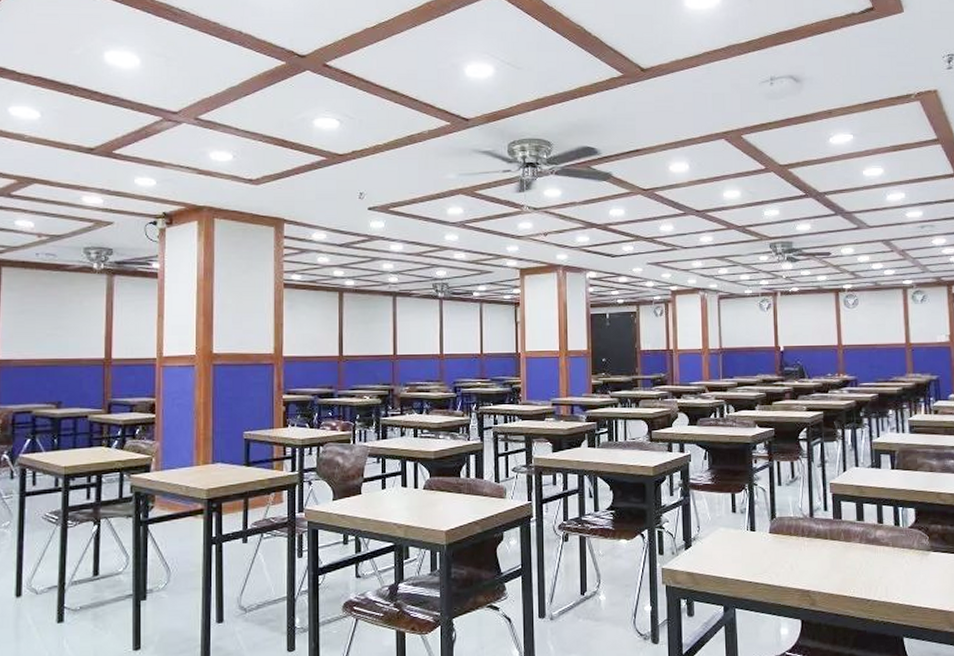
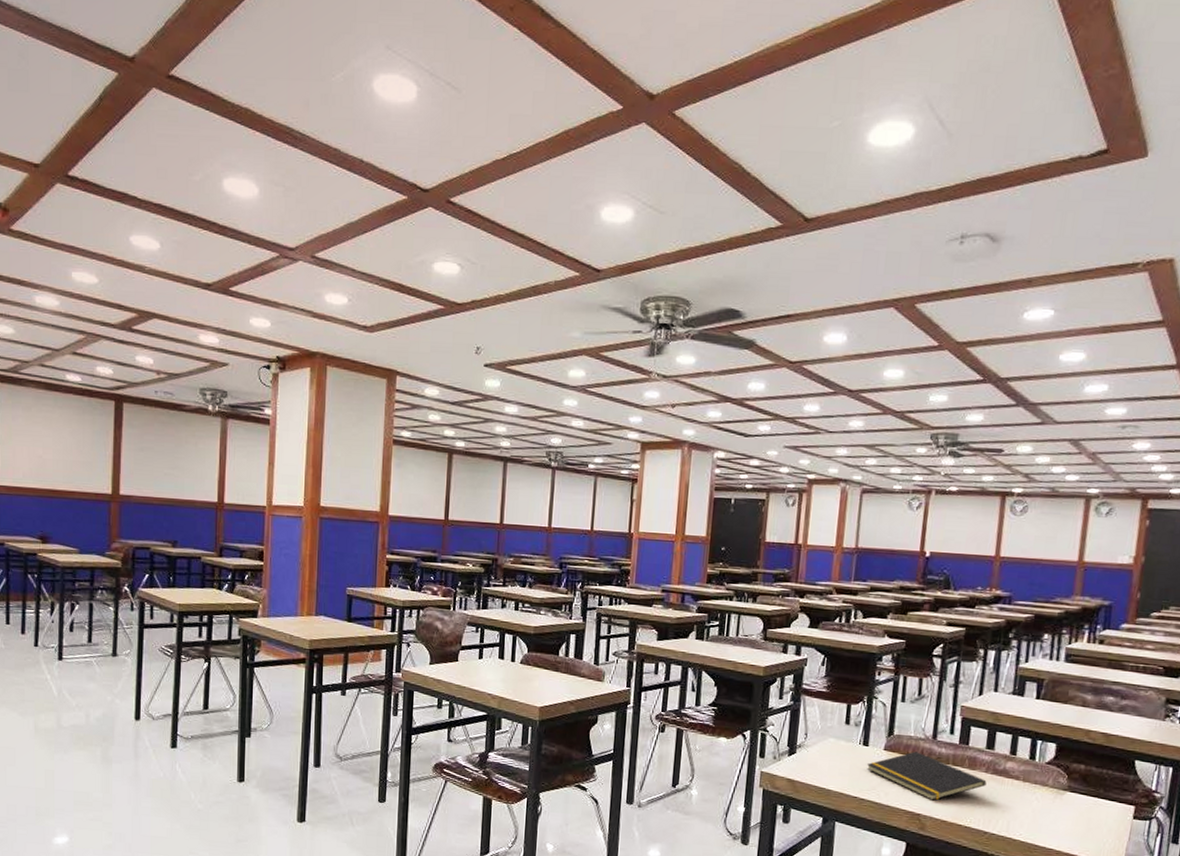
notepad: none [756,531,862,576] -> present [866,751,987,801]

